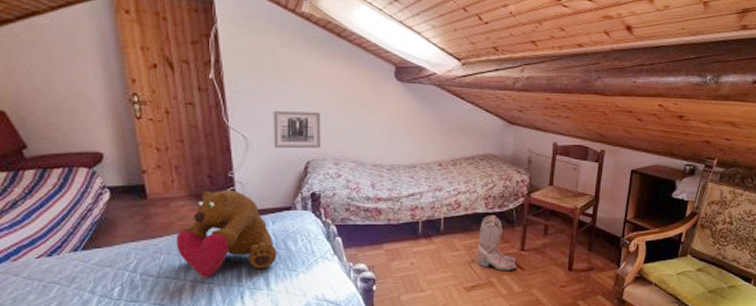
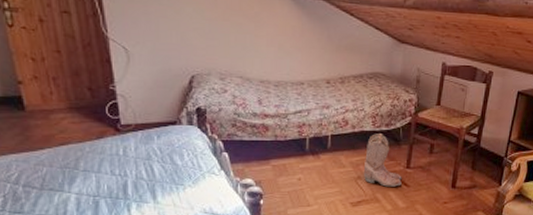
bear: present [176,189,277,278] -> none [57,102,164,190]
wall art: present [273,111,321,149] -> none [155,22,206,63]

